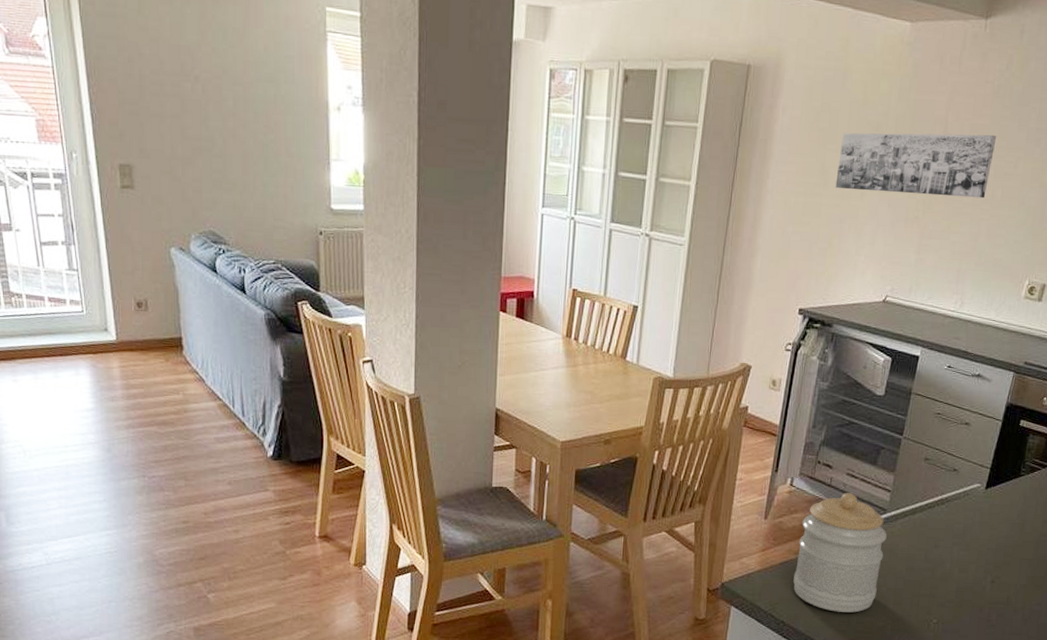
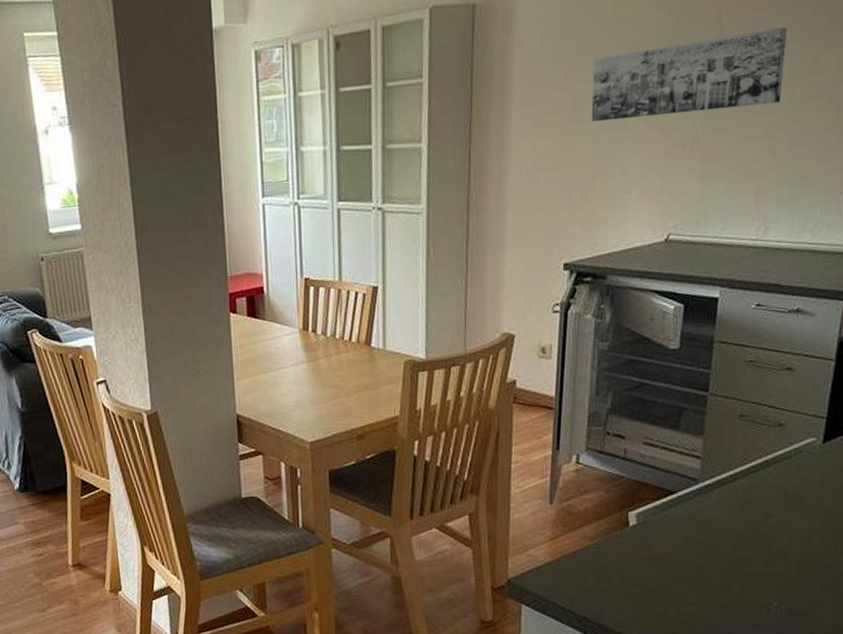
jar: present [793,493,887,613] -> none [592,464,702,602]

